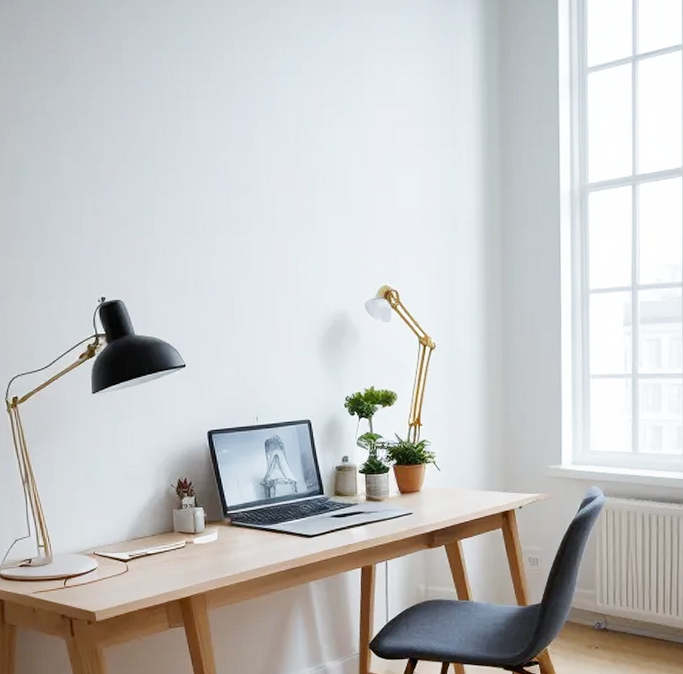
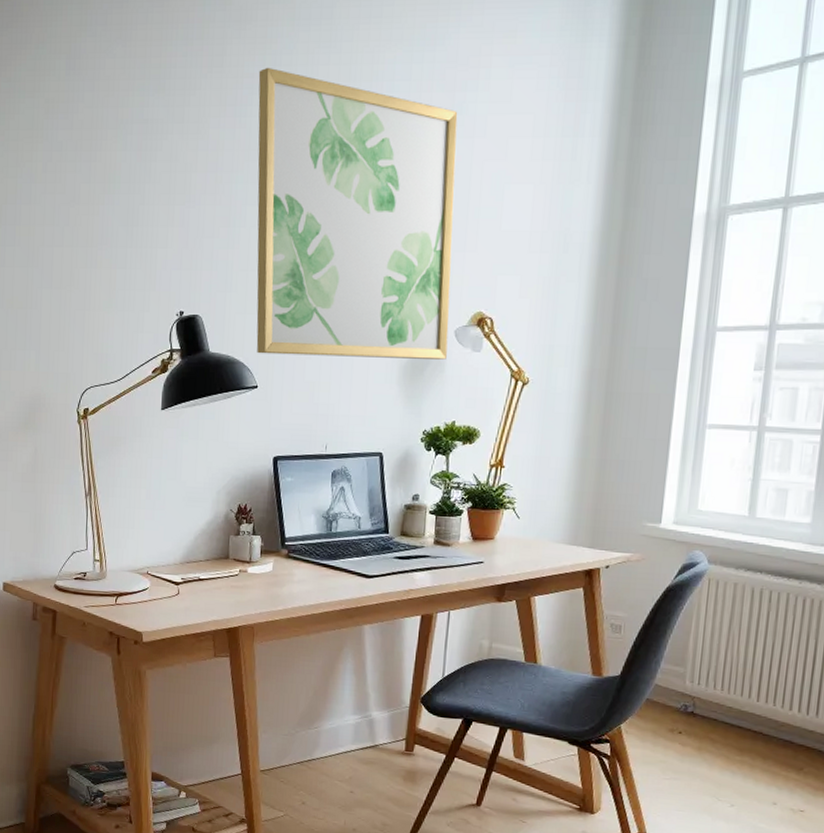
wall art: none [156,62,360,334] -> present [256,67,458,360]

